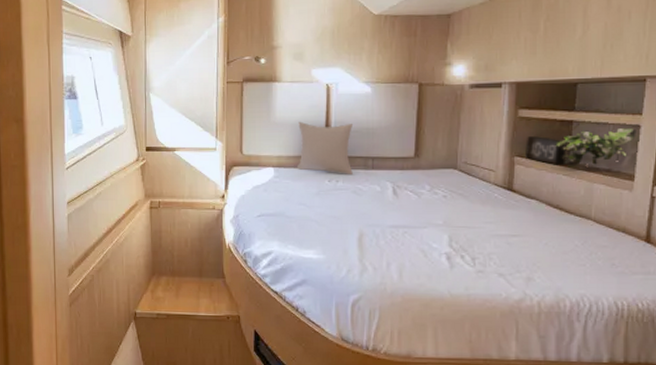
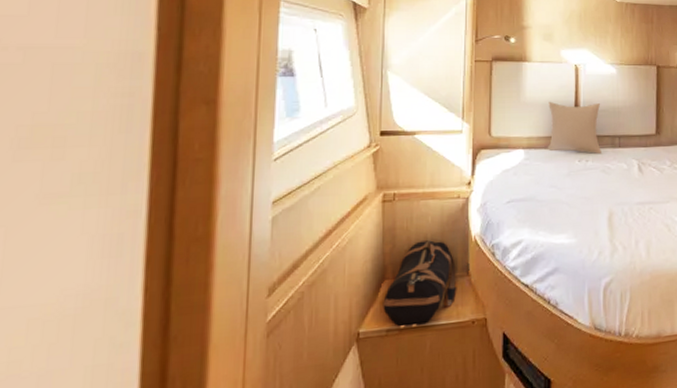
duffel bag: none [153,243,214,313] -> present [383,239,457,326]

